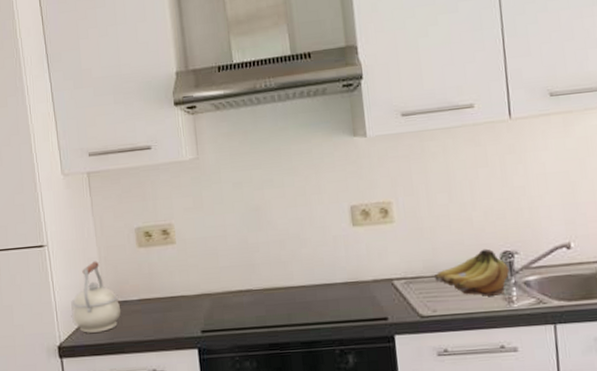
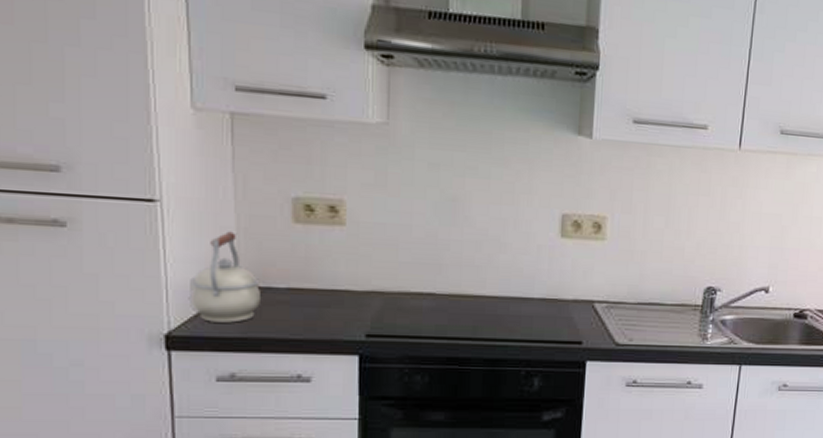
fruit: present [434,248,509,296] -> none [636,281,709,331]

